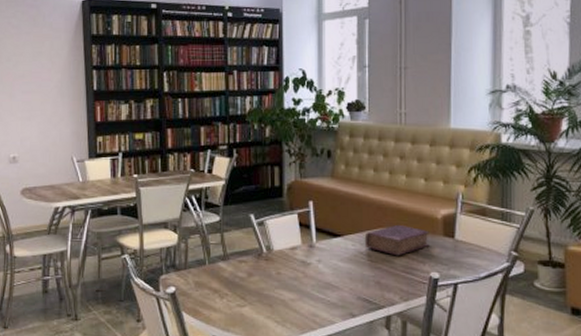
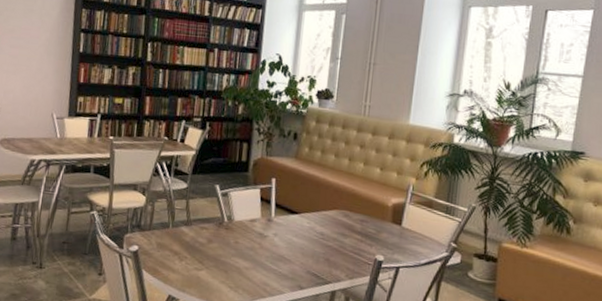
book: present [364,224,430,256] -> none [319,207,379,237]

